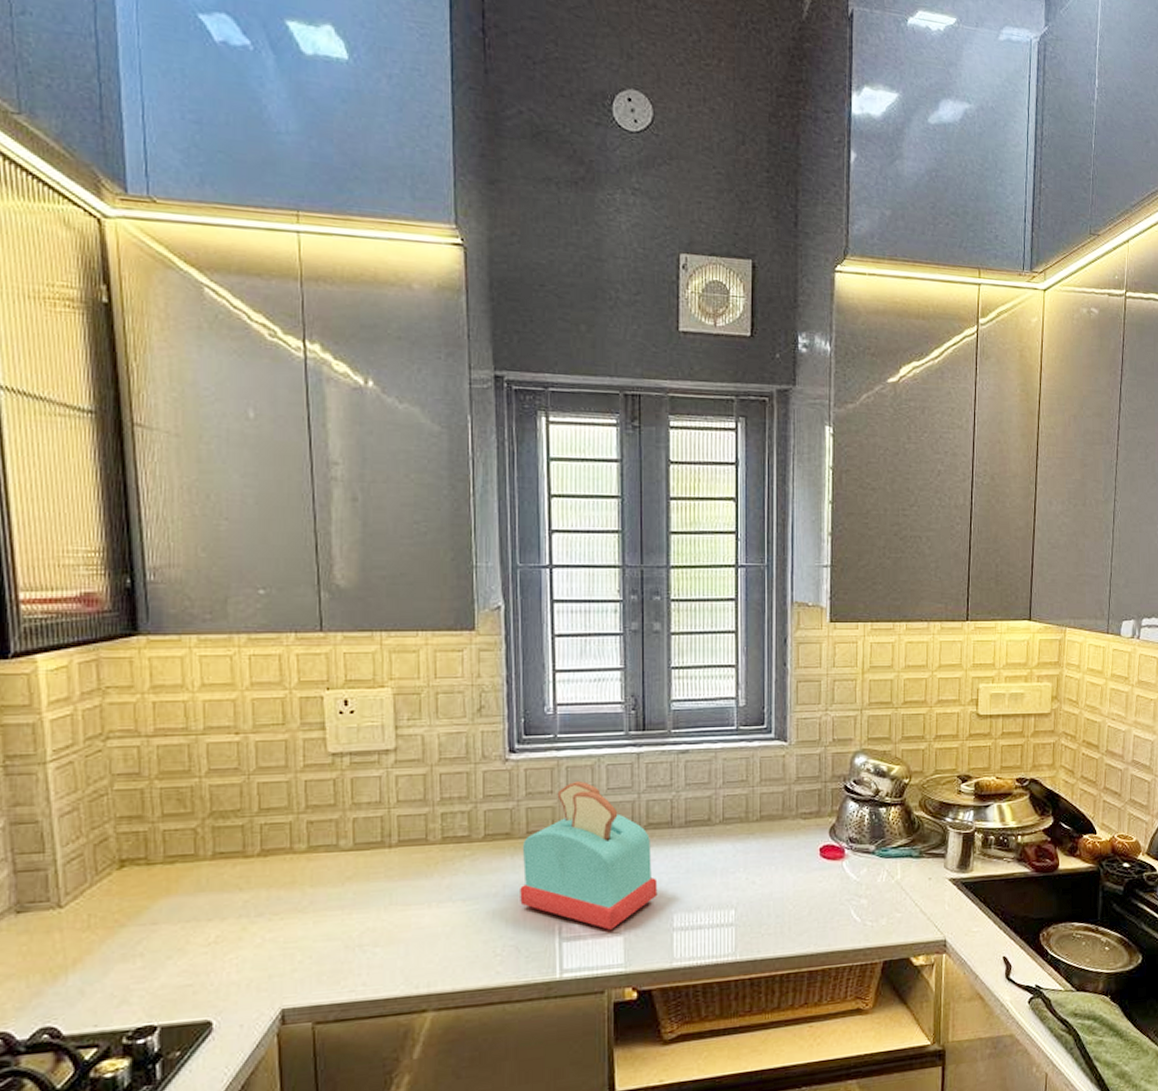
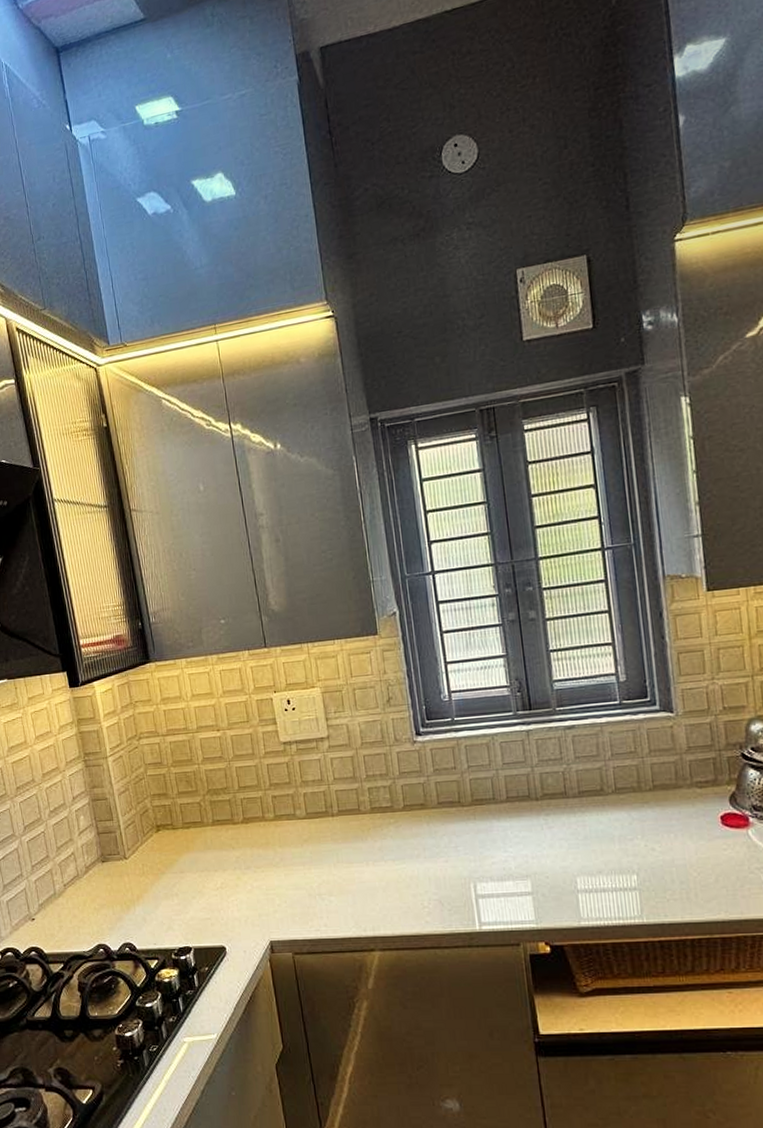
toaster: present [520,780,658,930] -> none [435,757,560,889]

